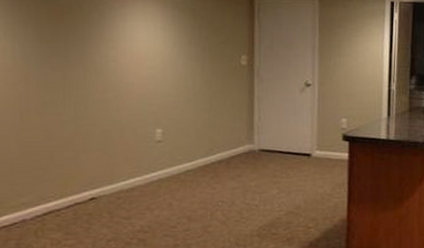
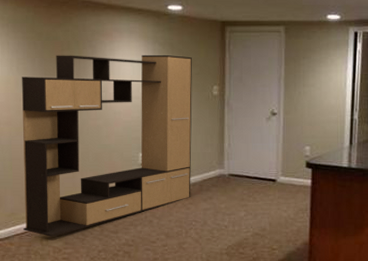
media console: none [11,19,218,227] -> present [22,54,192,237]

